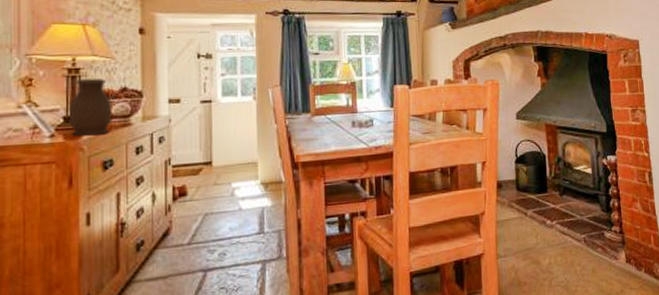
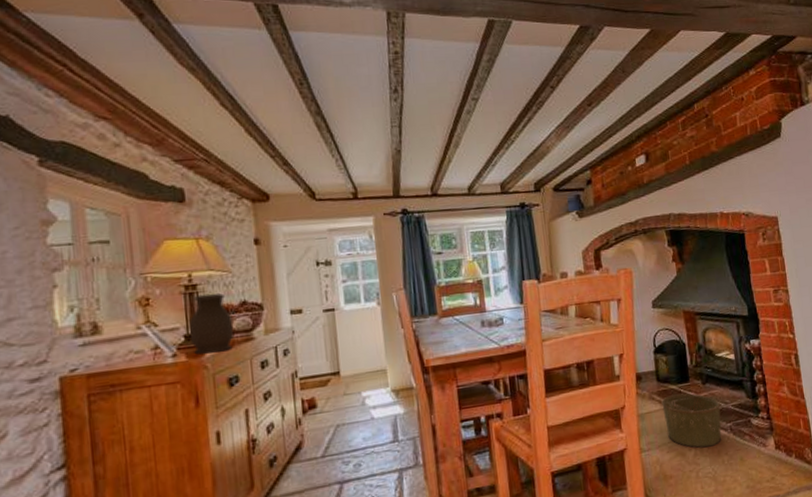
basket: none [520,203,576,257] -> present [661,393,722,448]

